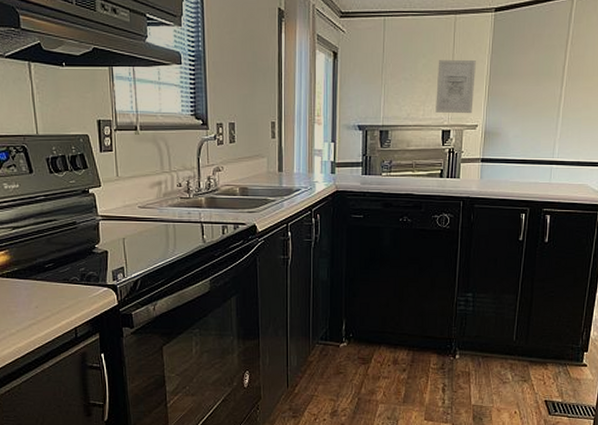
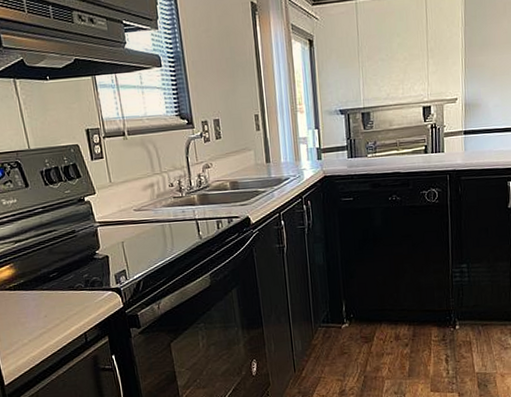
wall art: present [435,60,476,114] -> none [412,35,451,90]

